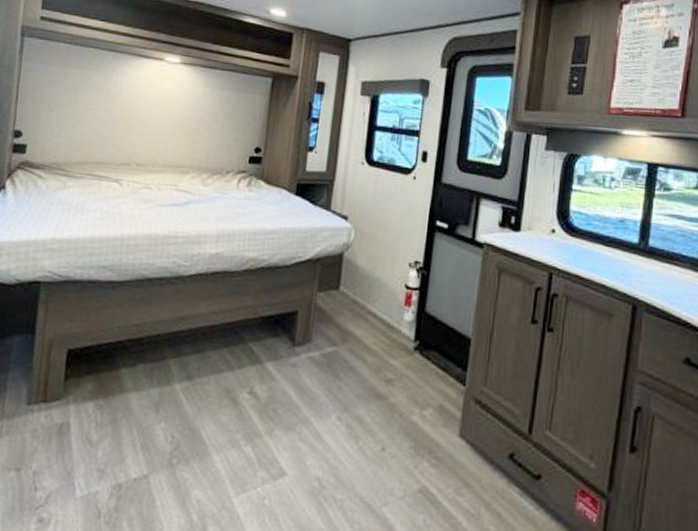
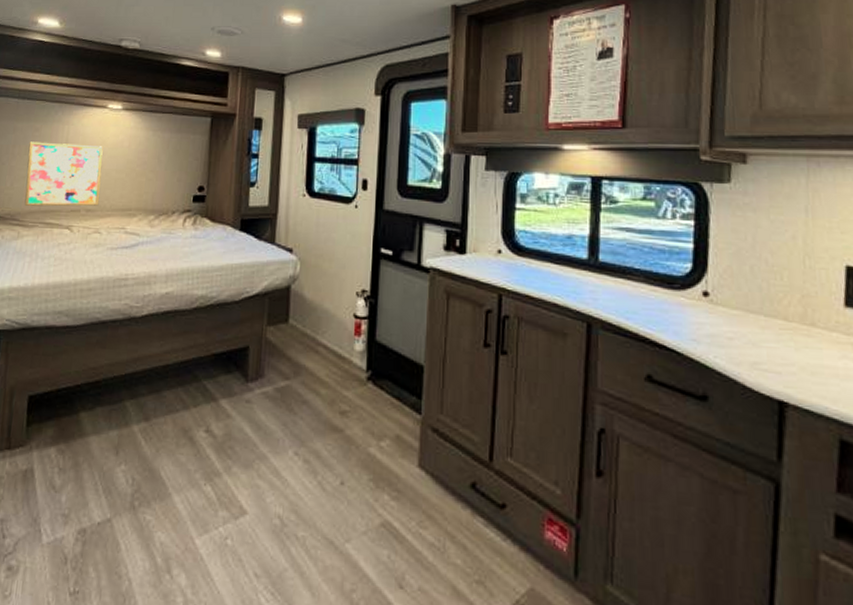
wall art: none [72,90,158,161] -> present [24,141,103,207]

